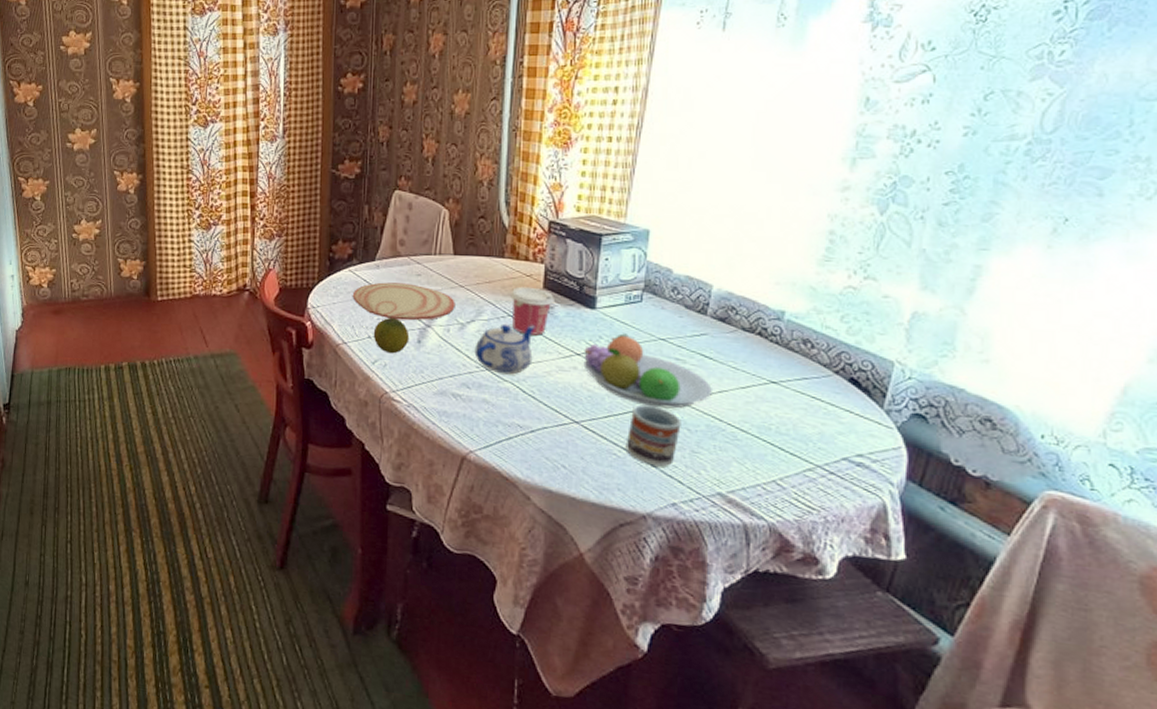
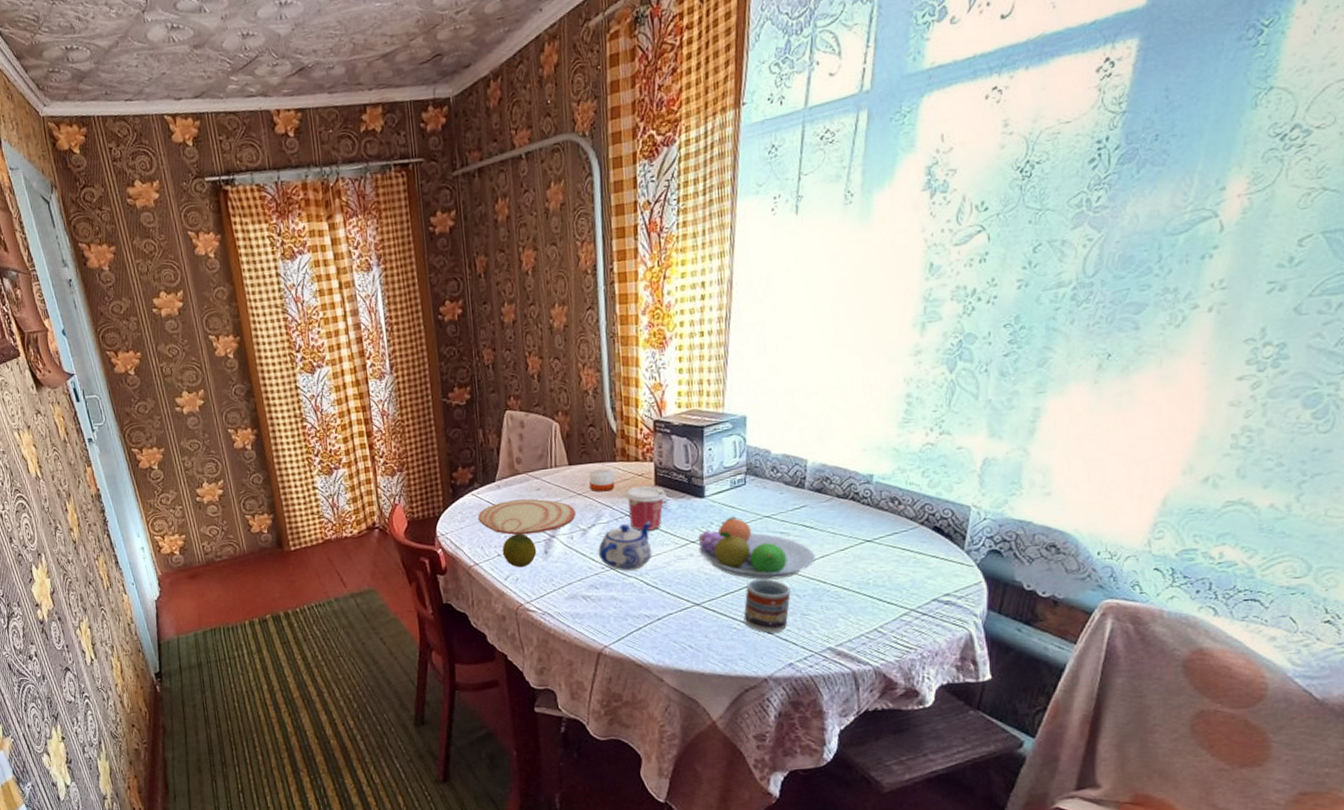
candle: none [474,259,501,288] -> present [589,465,615,492]

